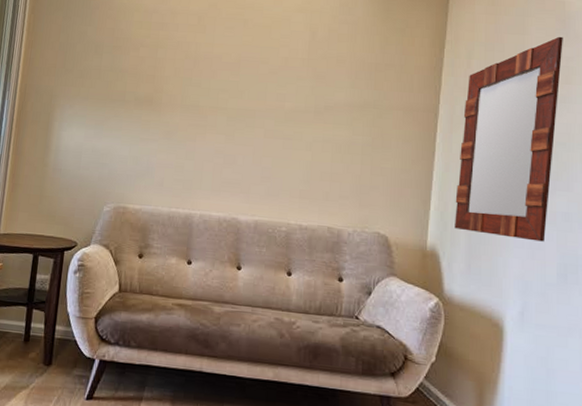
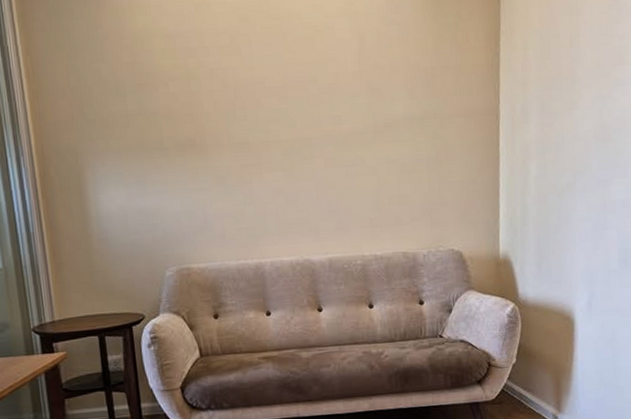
home mirror: present [454,36,563,242] -> none [522,13,616,233]

